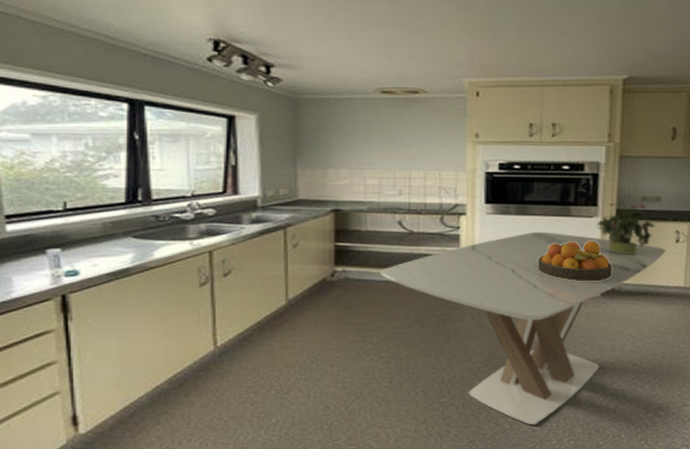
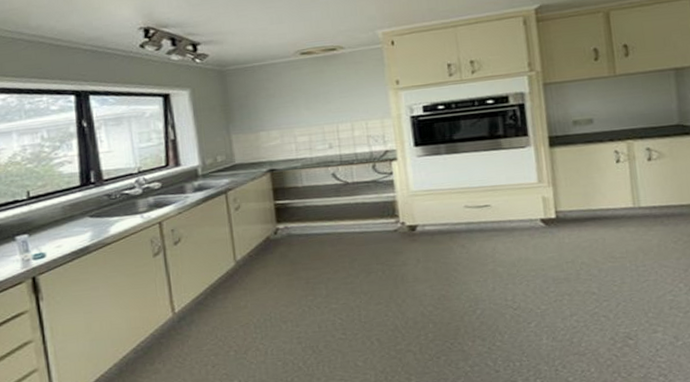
dining table: present [379,232,666,425] -> none [320,167,608,366]
fruit bowl: present [537,241,613,282] -> none [475,171,554,213]
potted plant: present [596,202,655,255] -> none [530,128,592,181]

